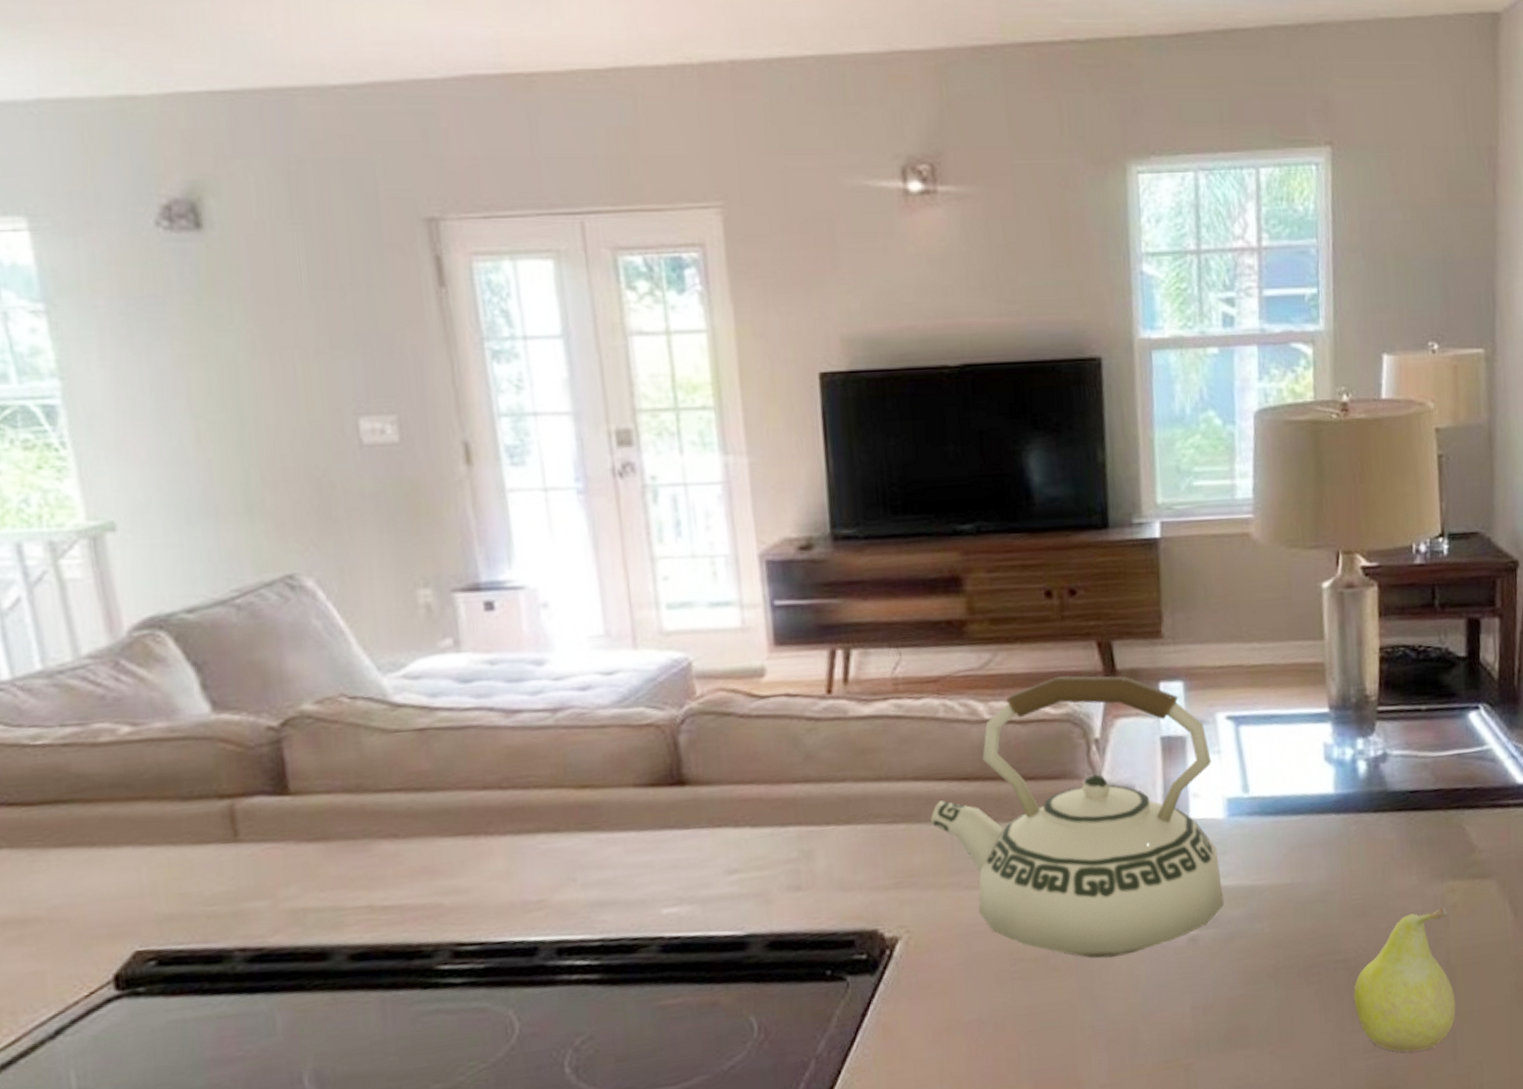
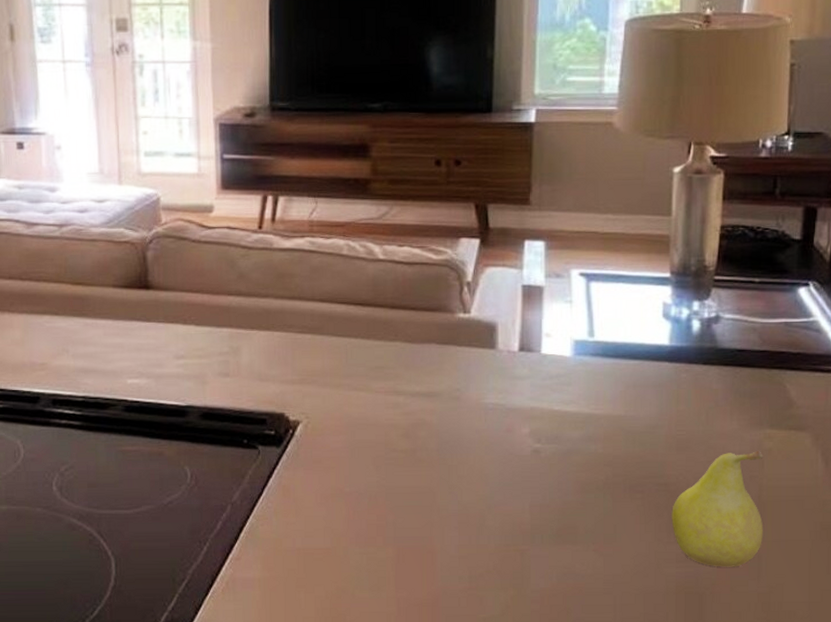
teakettle: present [930,675,1224,959] -> none [331,229,565,457]

